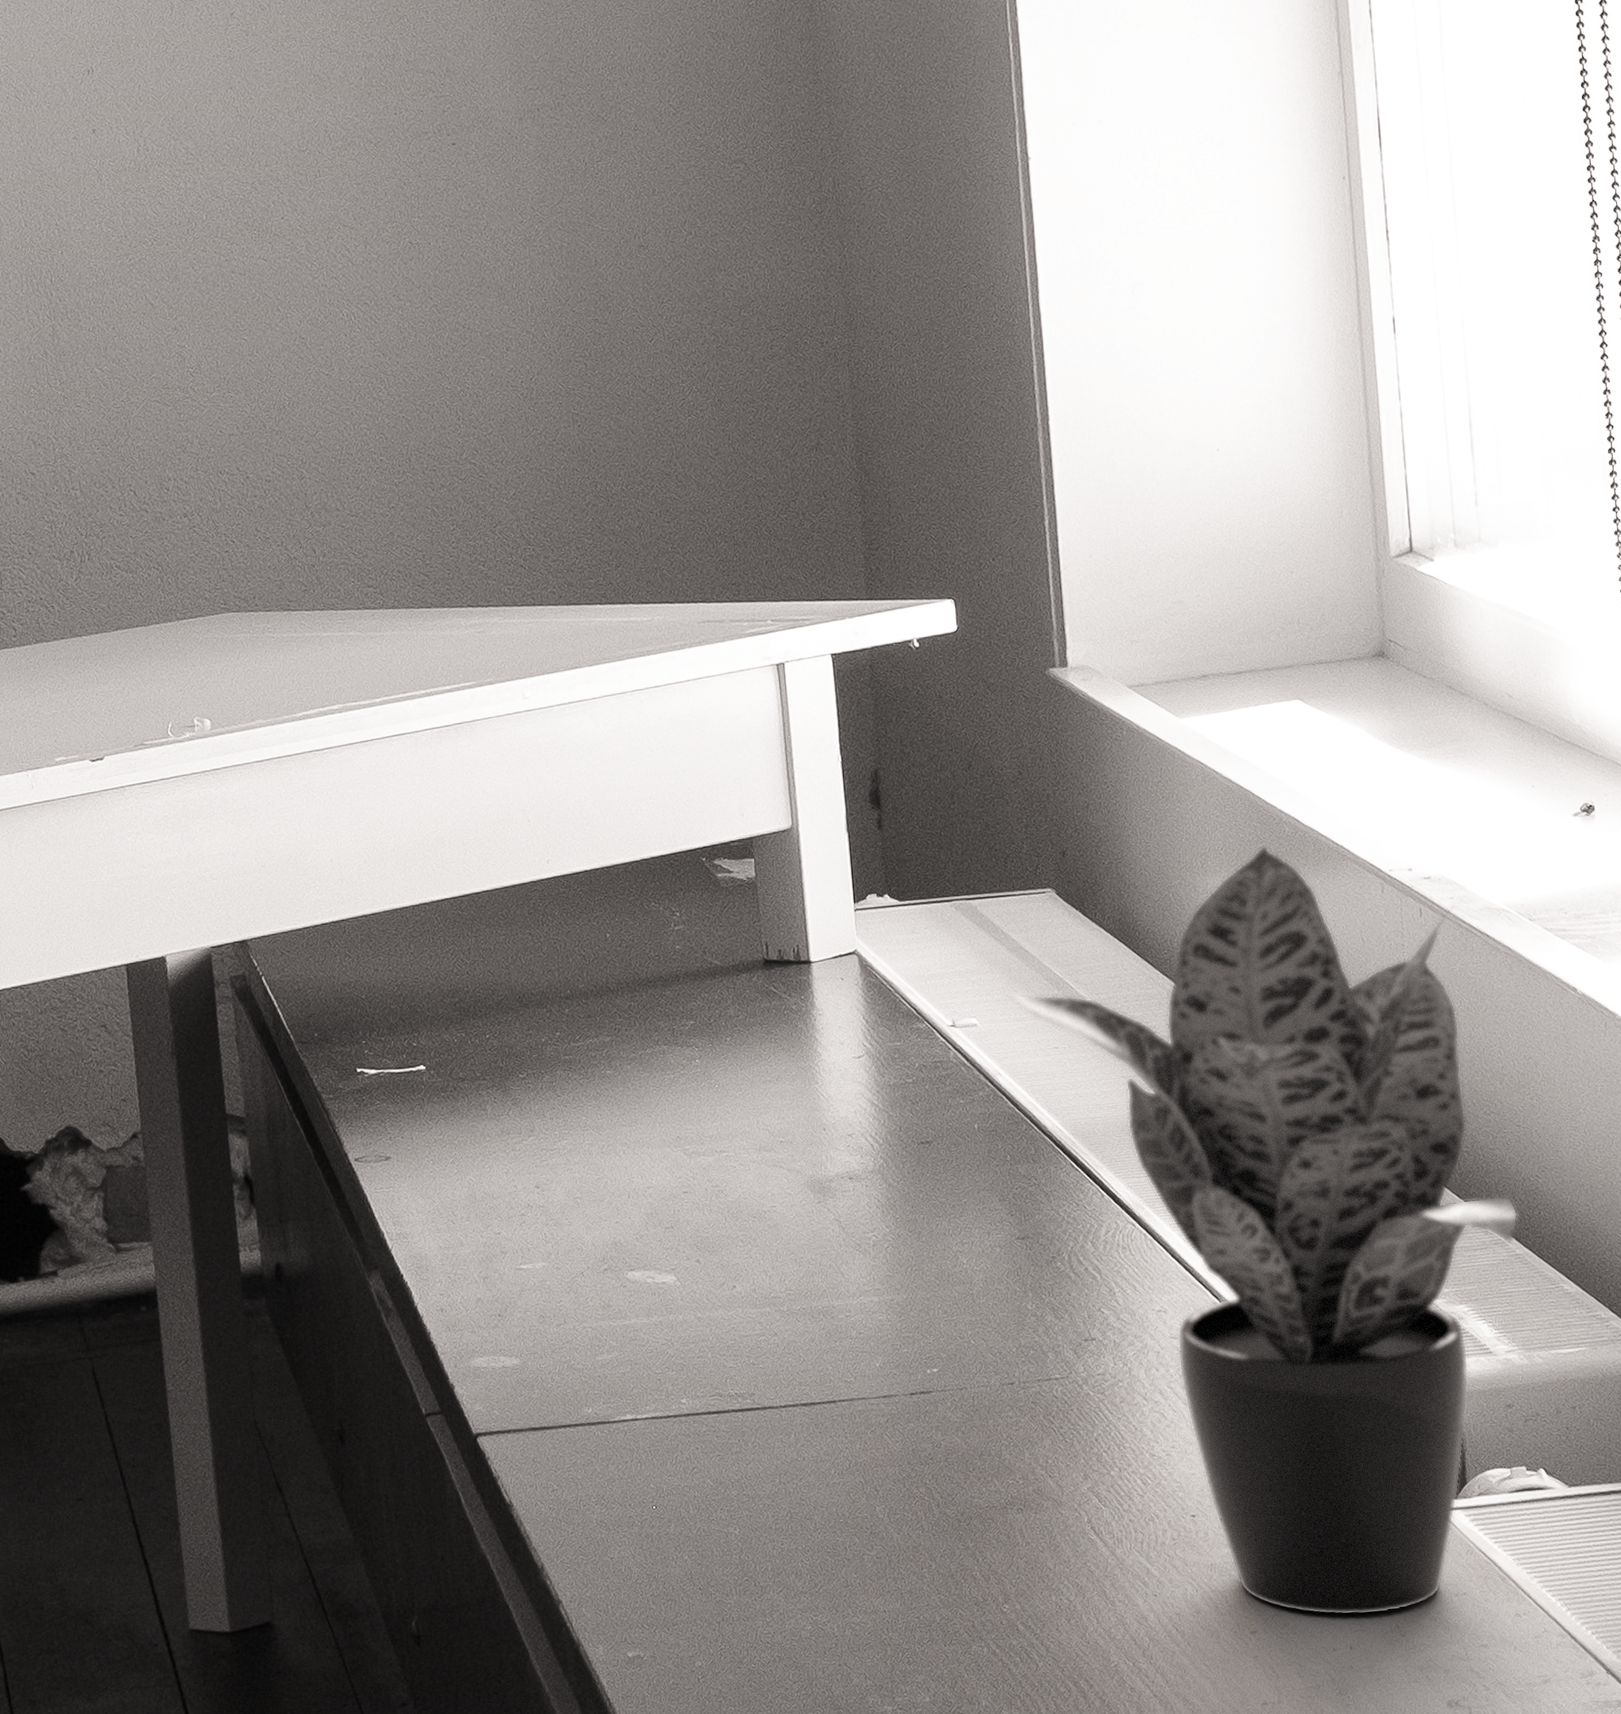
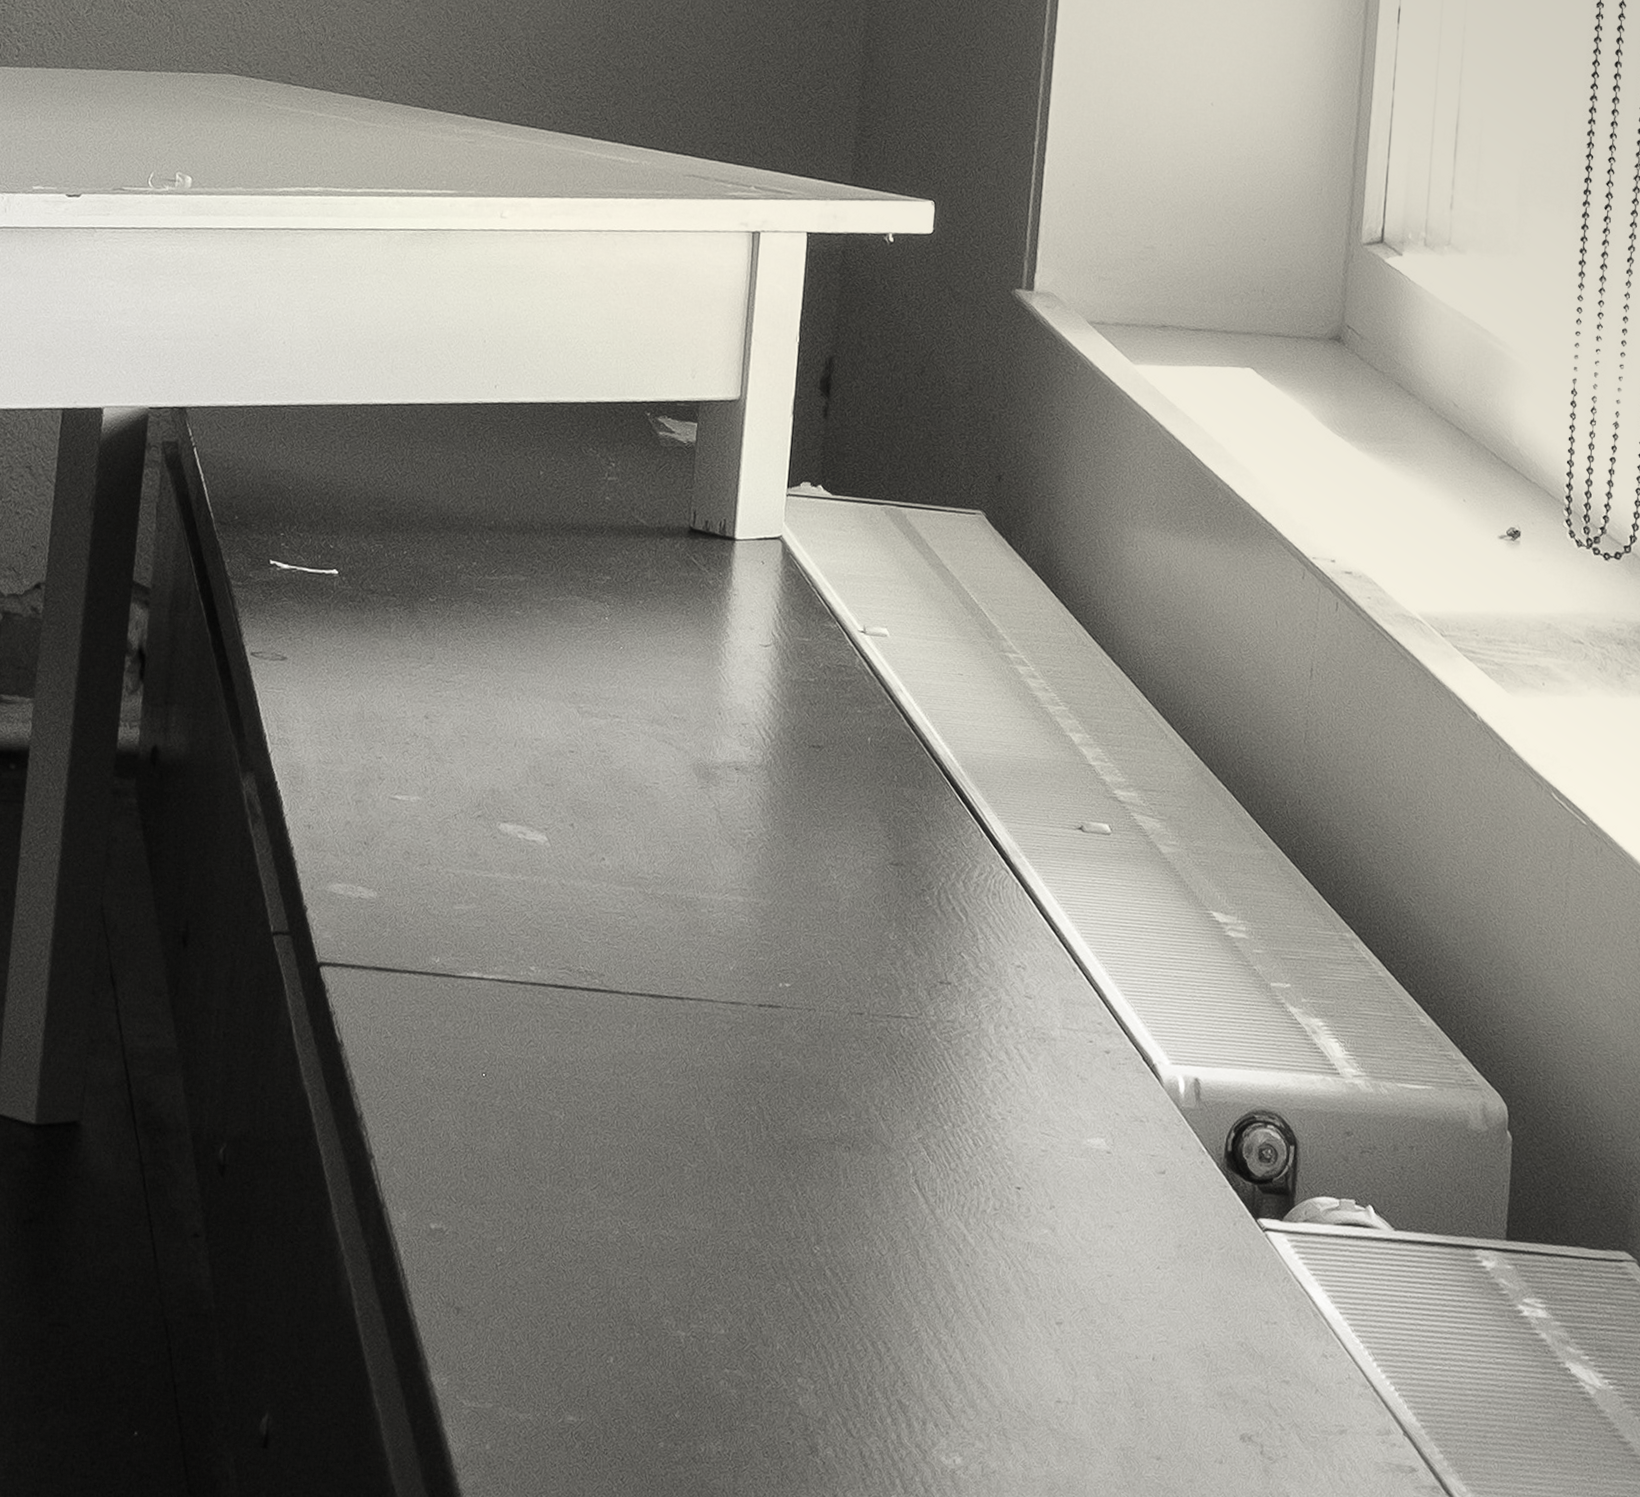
potted plant: present [1002,845,1518,1616] -> none [917,508,1386,1329]

